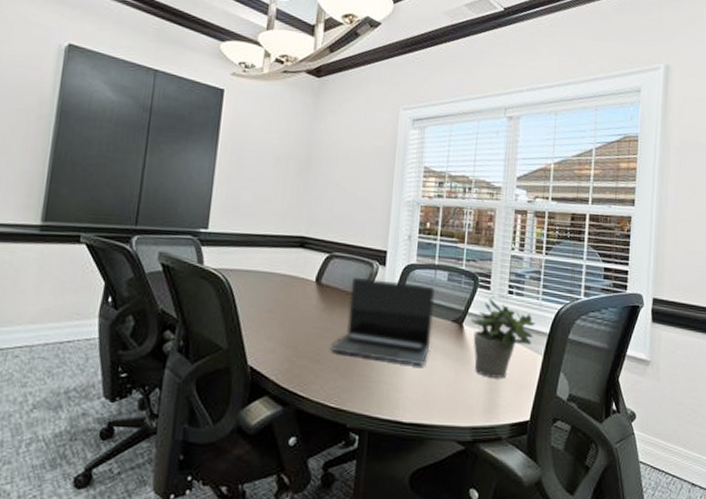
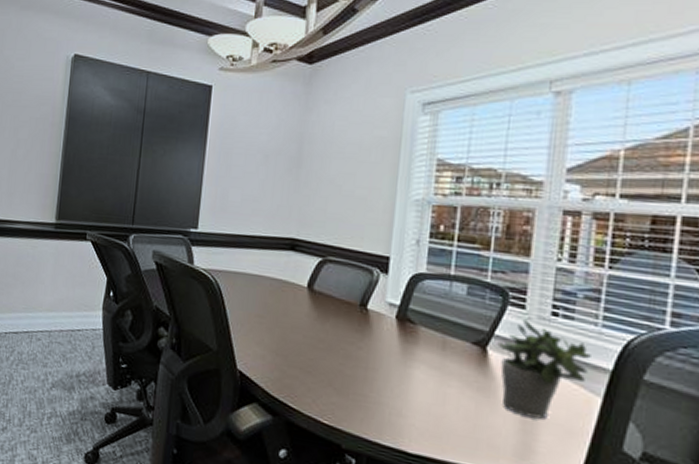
laptop: present [330,277,436,366] -> none [323,286,451,392]

